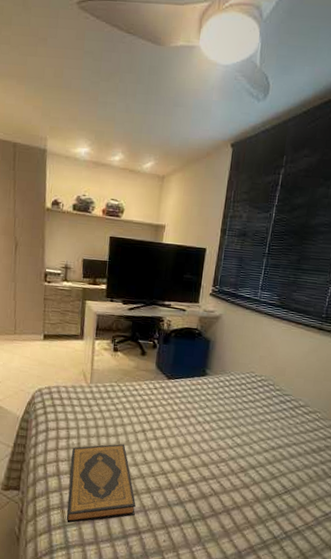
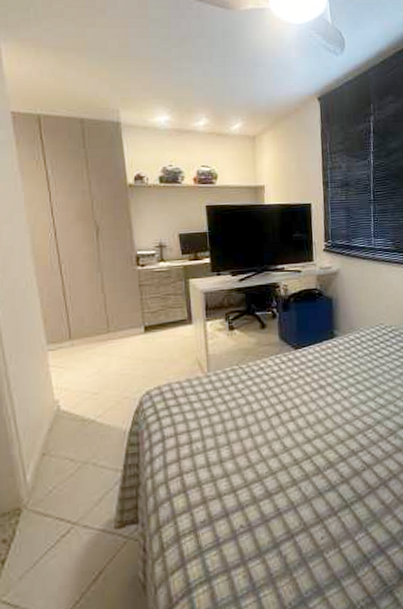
hardback book: present [66,443,136,523] -> none [198,434,283,549]

